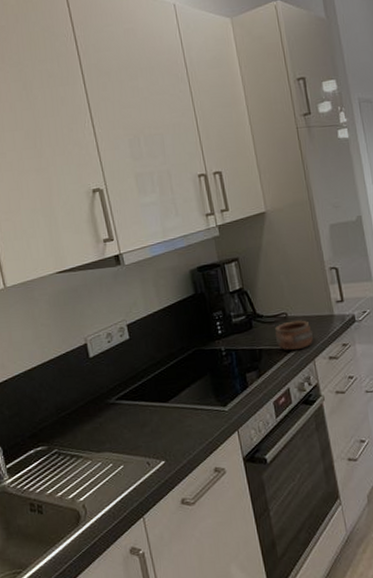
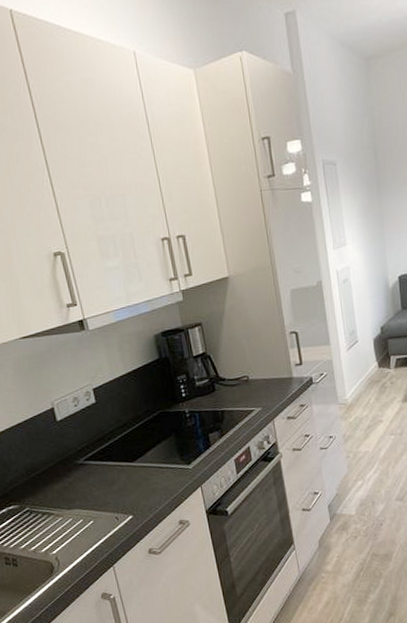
pottery: present [275,320,313,350] -> none [236,382,273,411]

